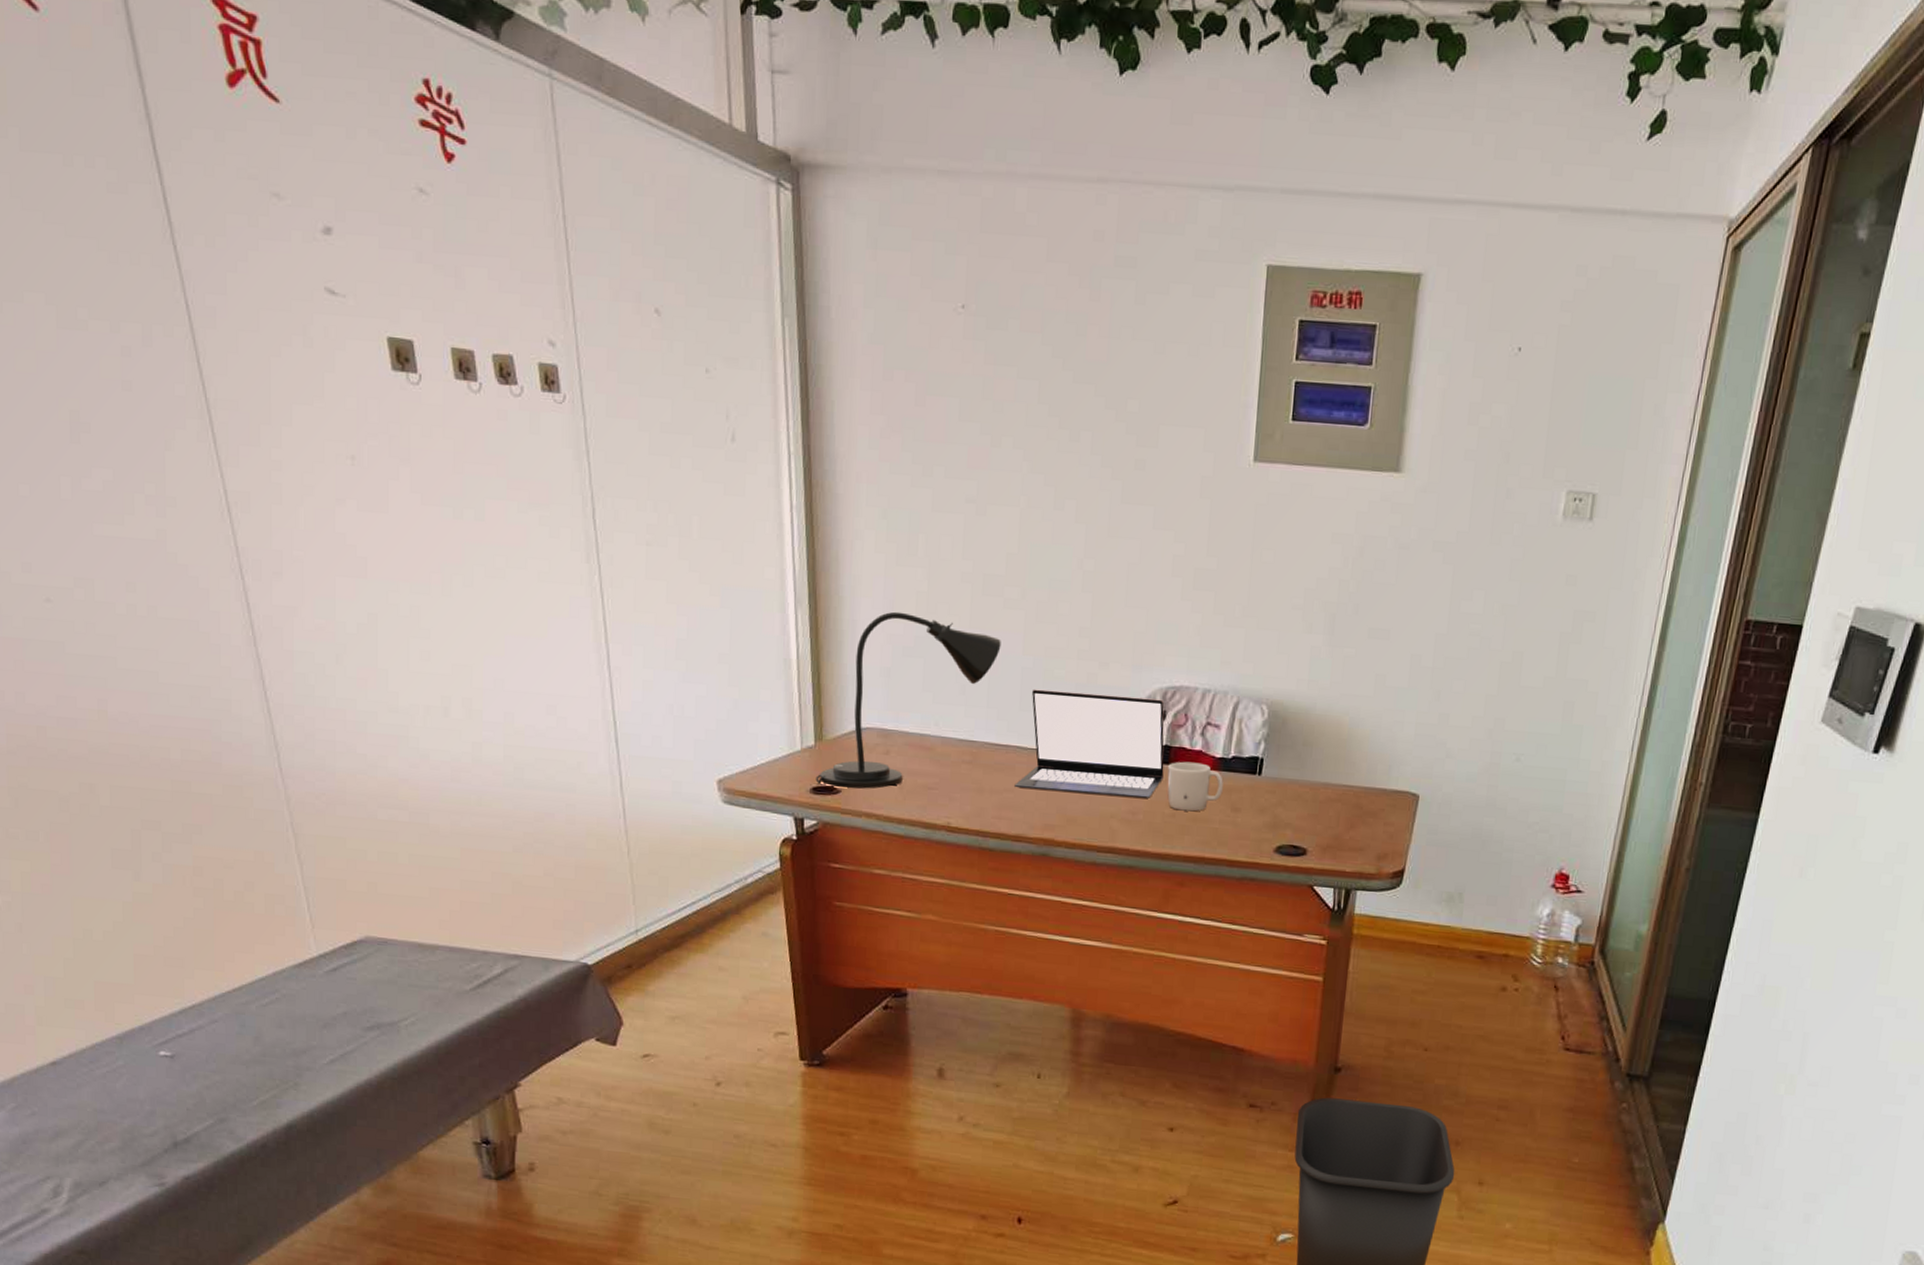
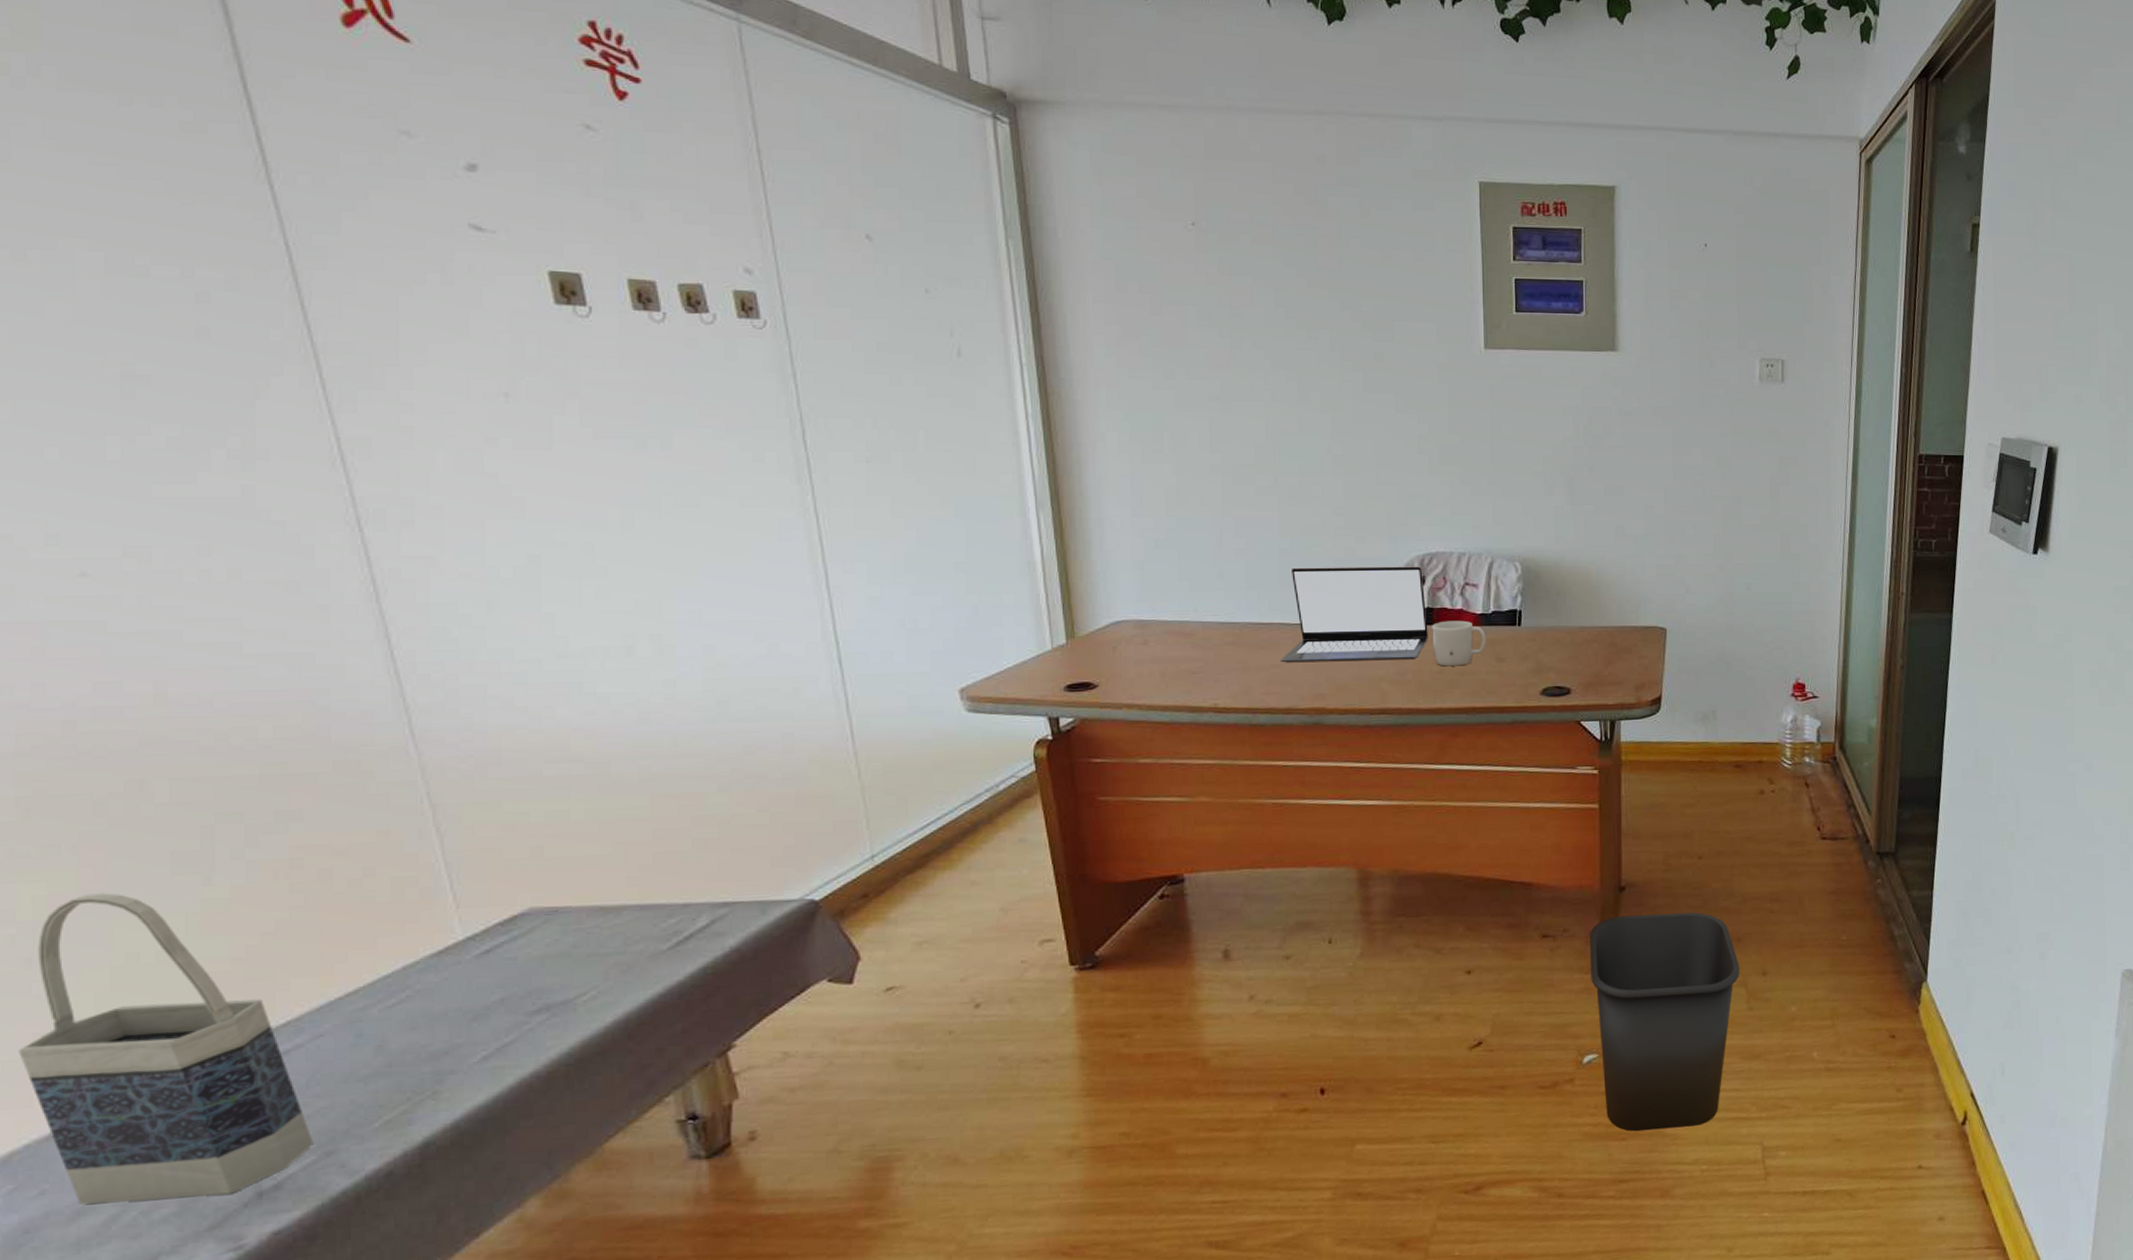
bag: none [16,875,211,1140] -> present [19,893,314,1205]
desk lamp: present [815,611,1001,790] -> none [1069,506,1256,683]

